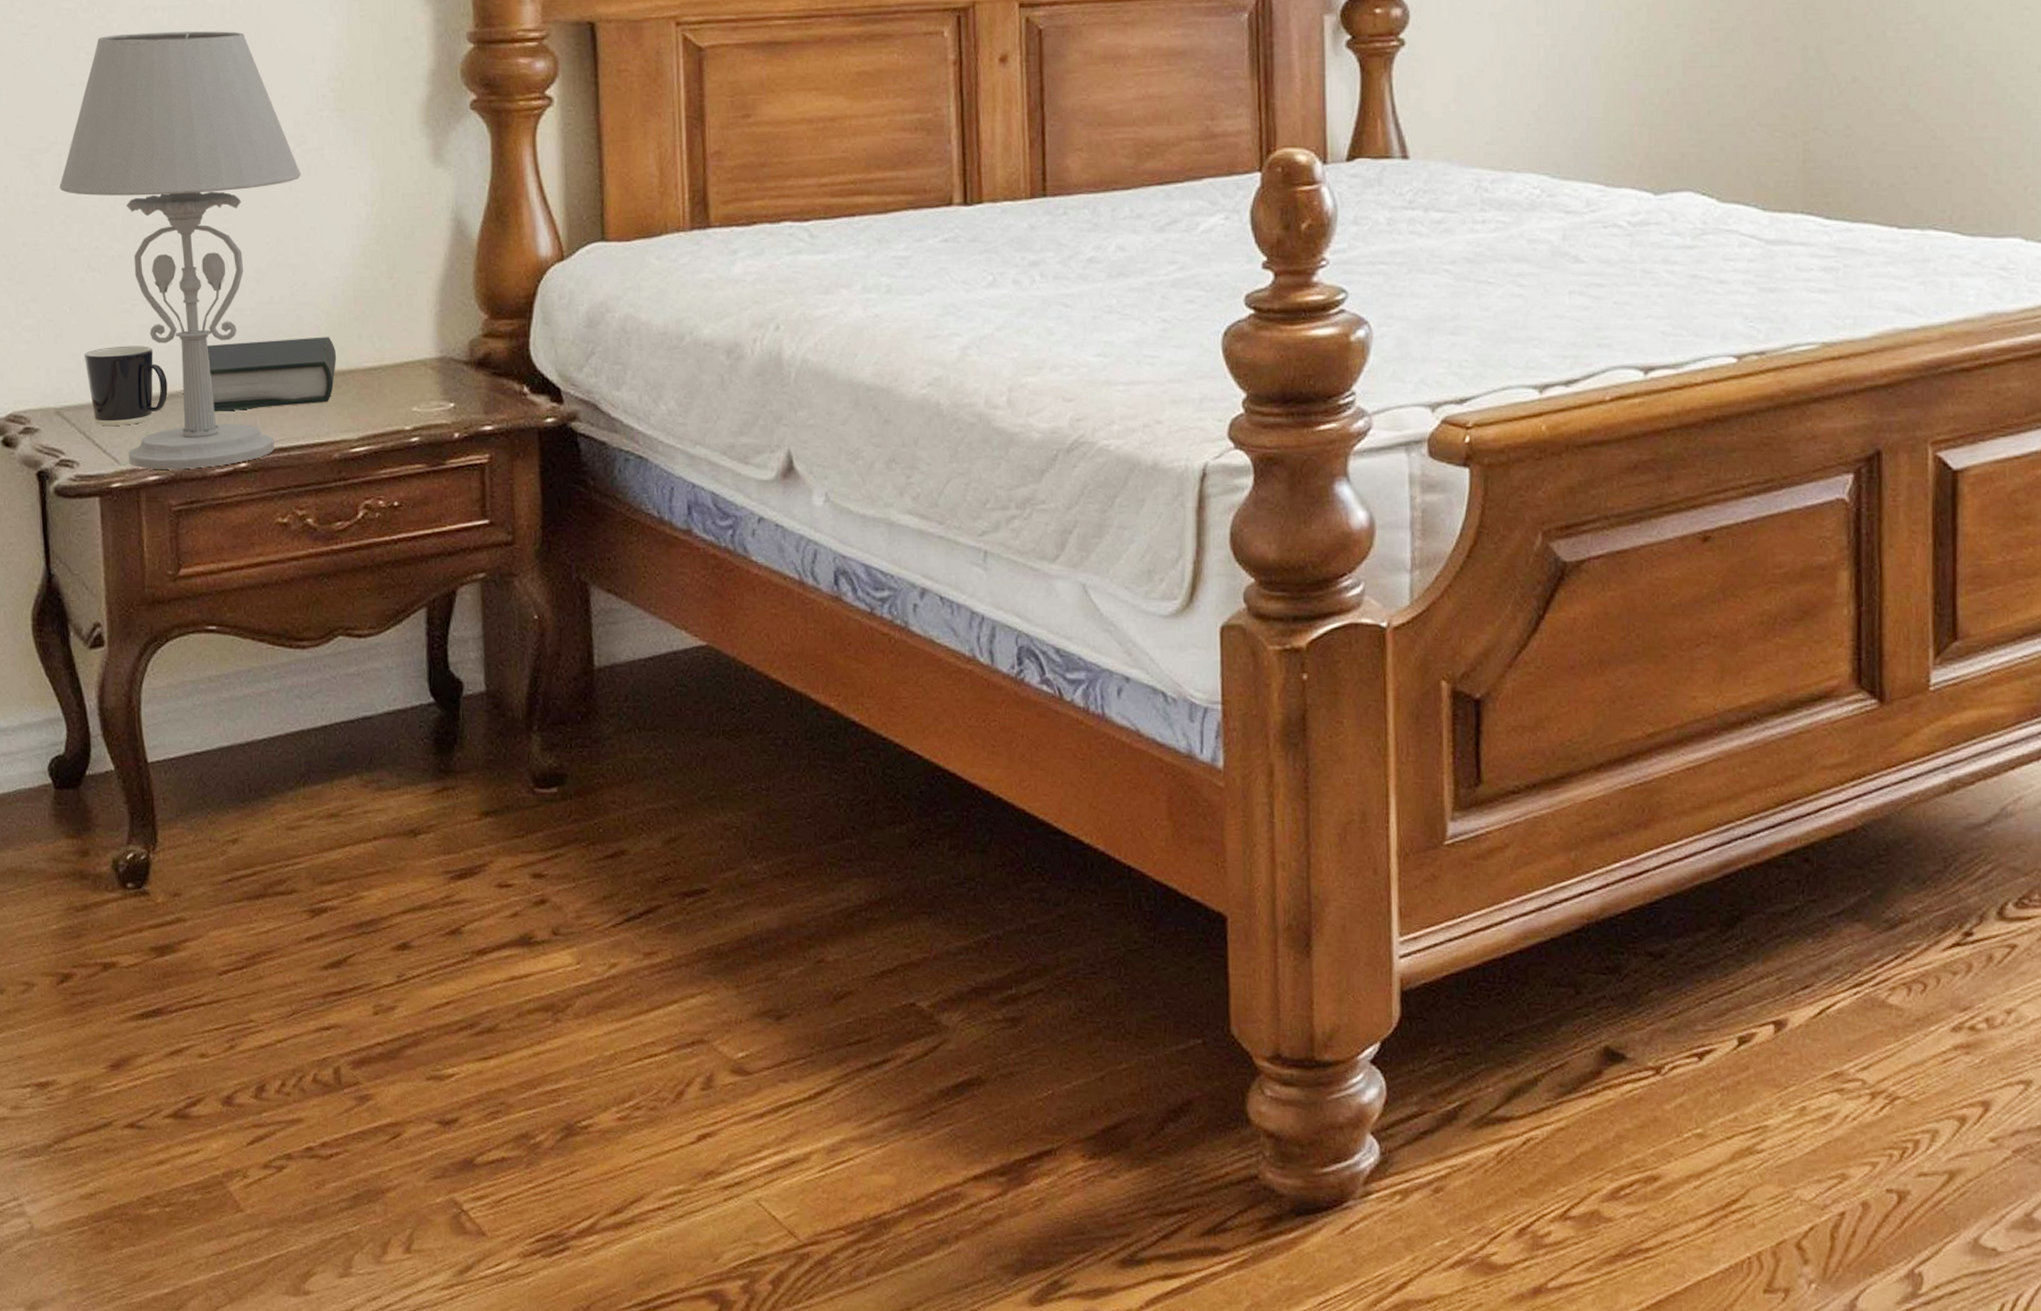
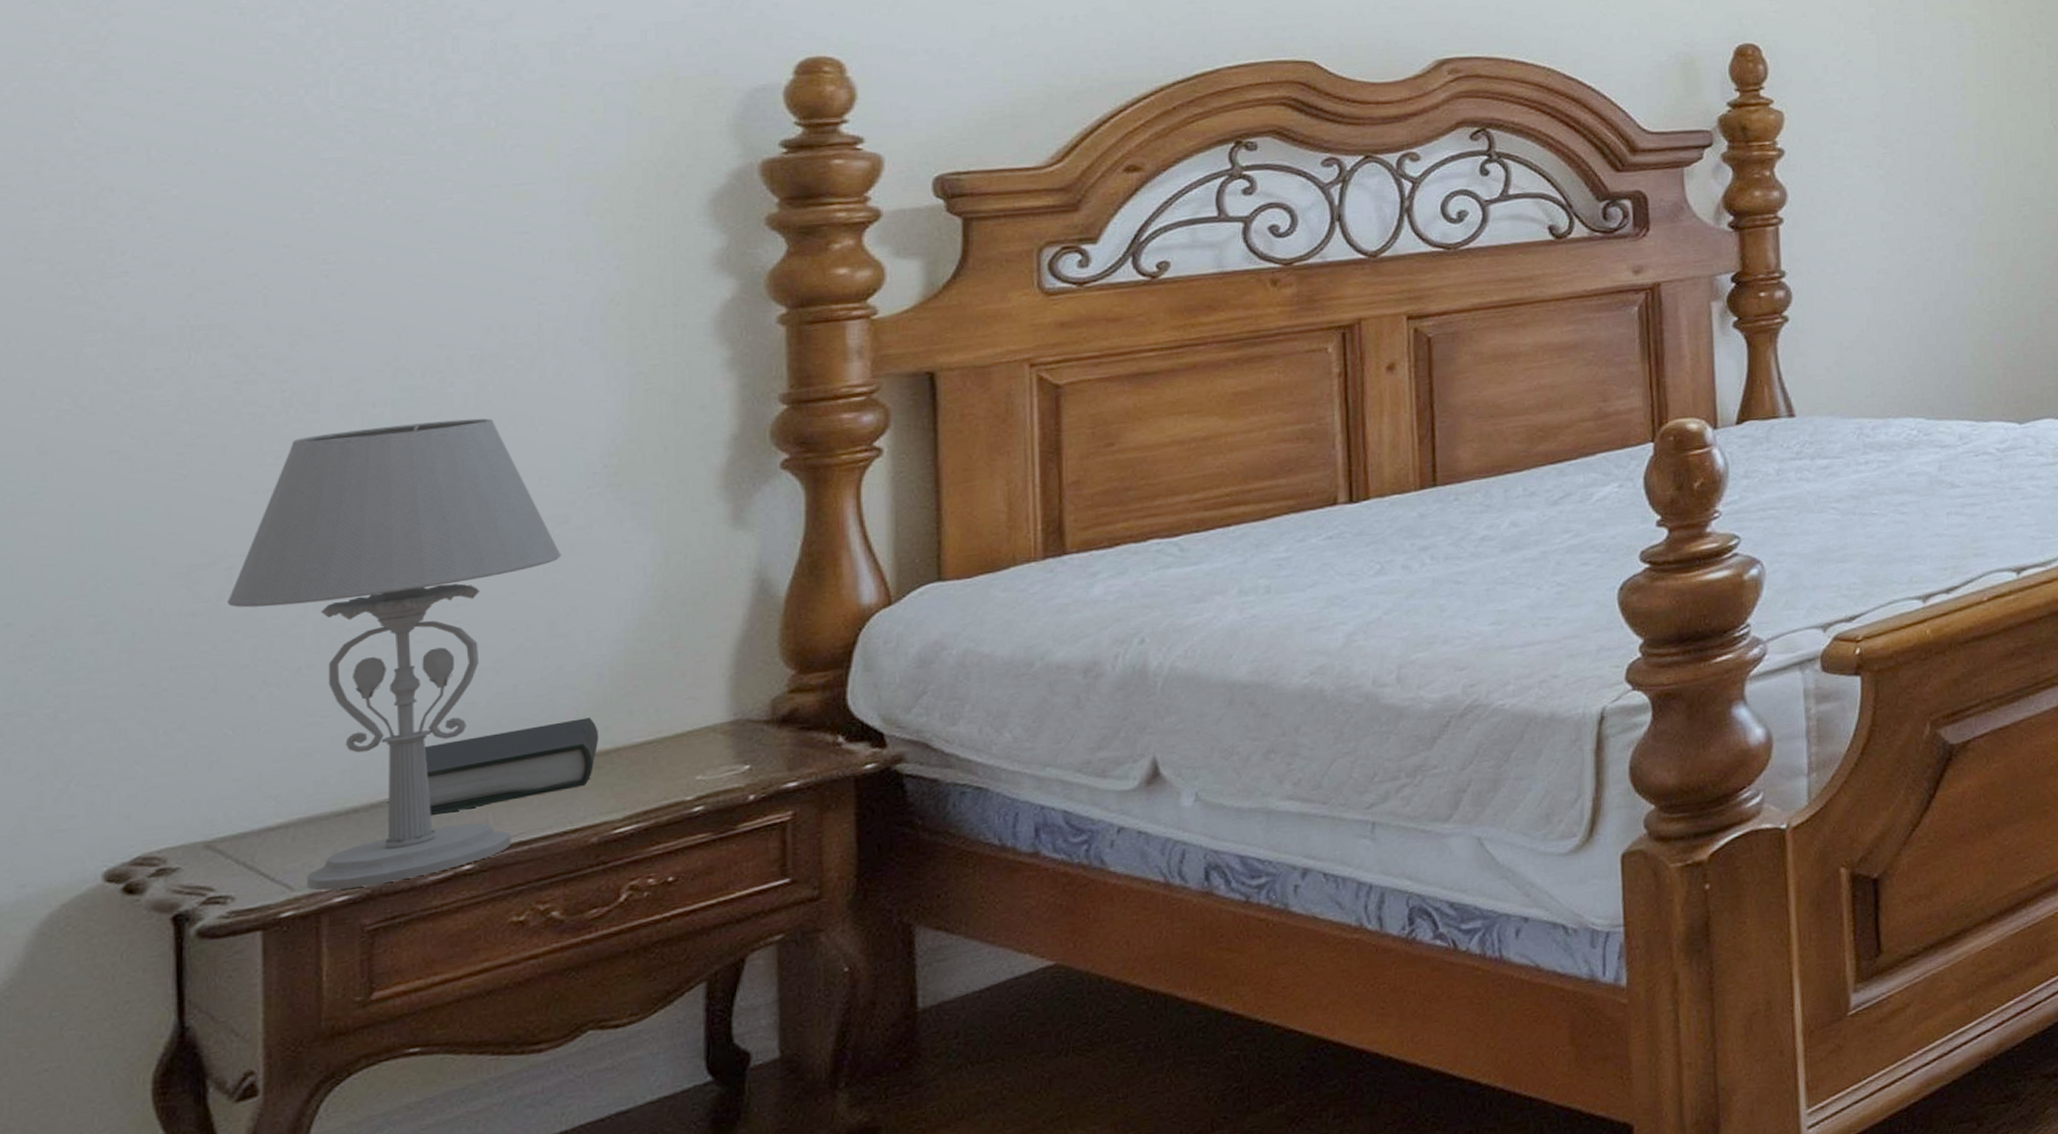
mug: present [84,346,168,427] -> none [250,757,367,852]

